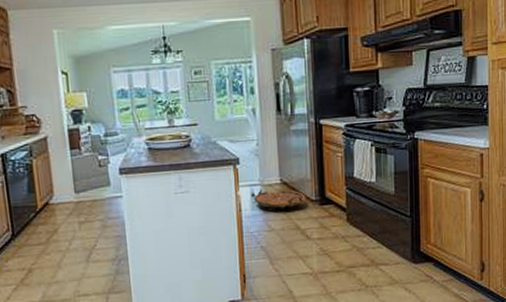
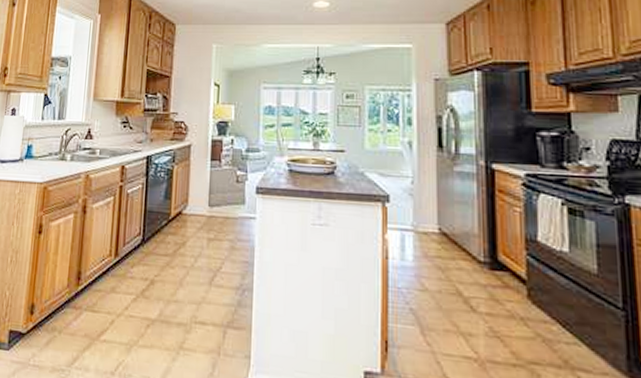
woven basket: present [250,189,306,211] -> none [401,237,471,266]

